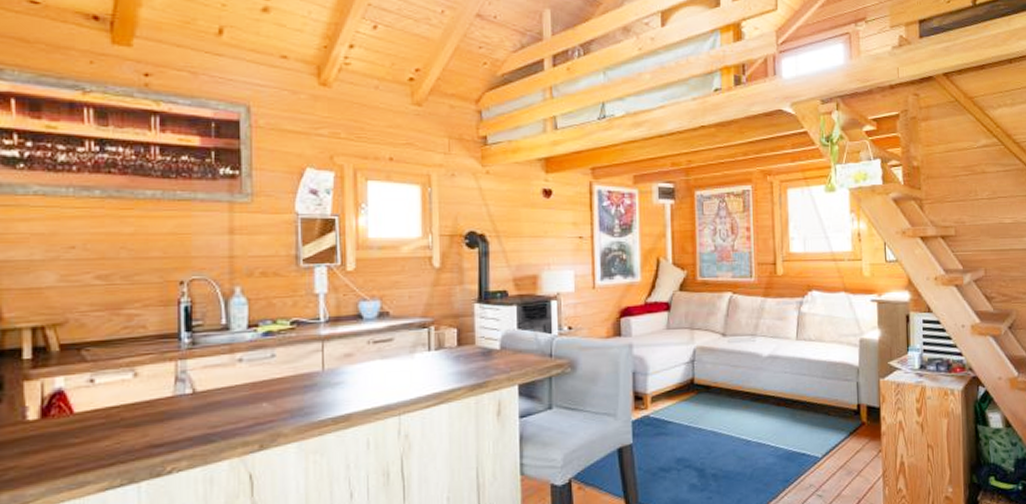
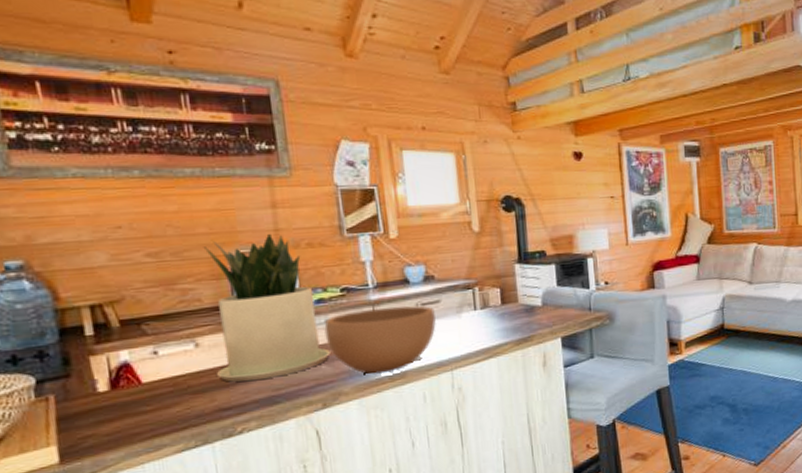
planter: none [153,260,273,417] -> present [203,233,330,382]
bowl: none [269,343,387,416] -> present [324,305,436,375]

